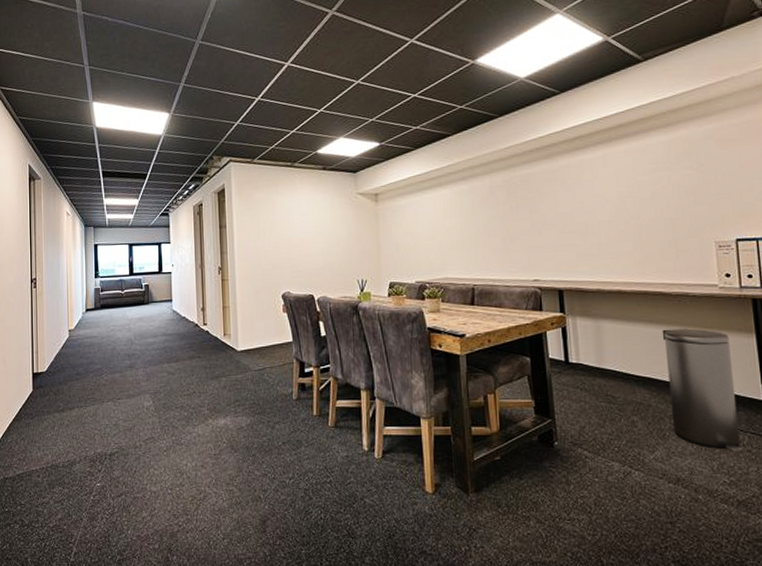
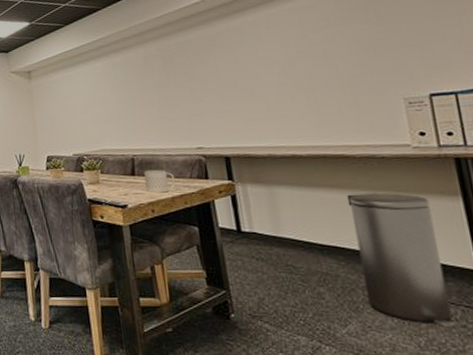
mug: none [483,299,512,324] -> present [144,169,176,193]

